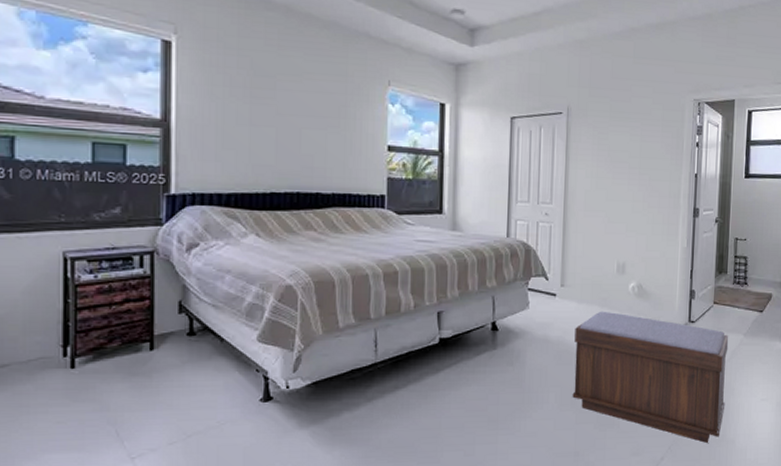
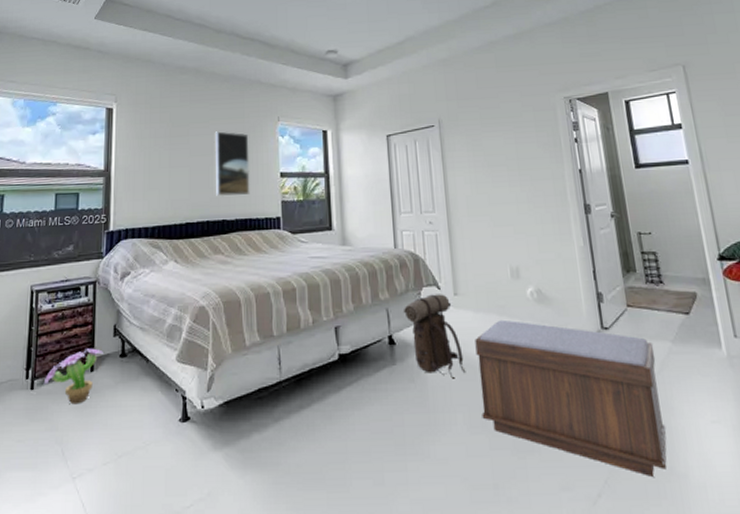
decorative plant: none [87,325,166,385] -> present [43,348,103,405]
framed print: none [309,88,352,168] -> present [215,131,250,197]
backpack: none [509,284,563,363] -> present [403,294,466,379]

